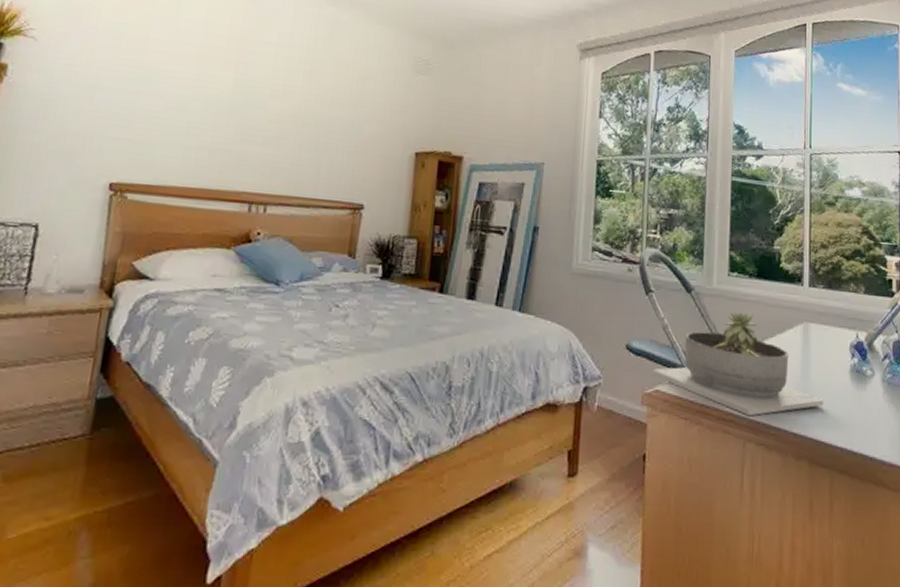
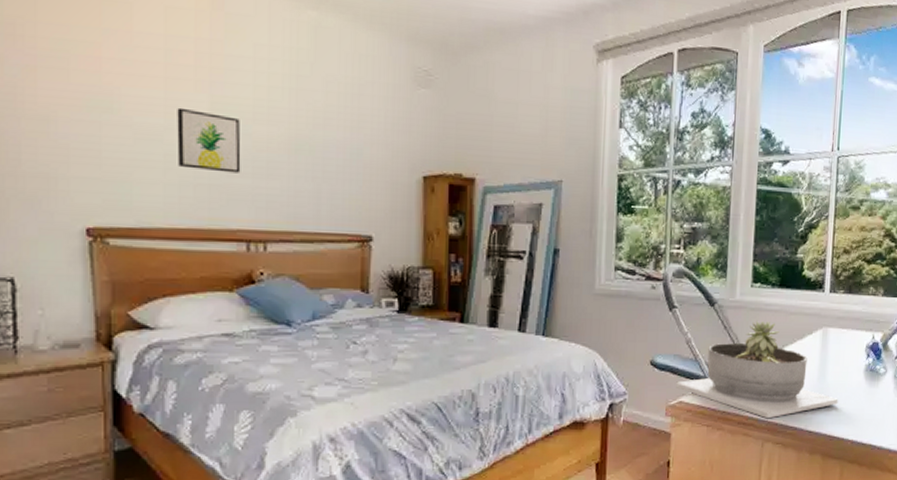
wall art: none [199,82,258,142] -> present [177,107,241,173]

